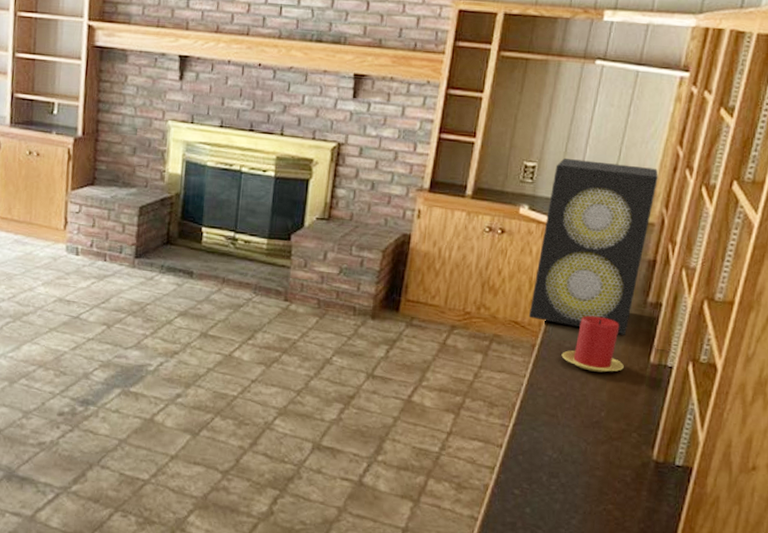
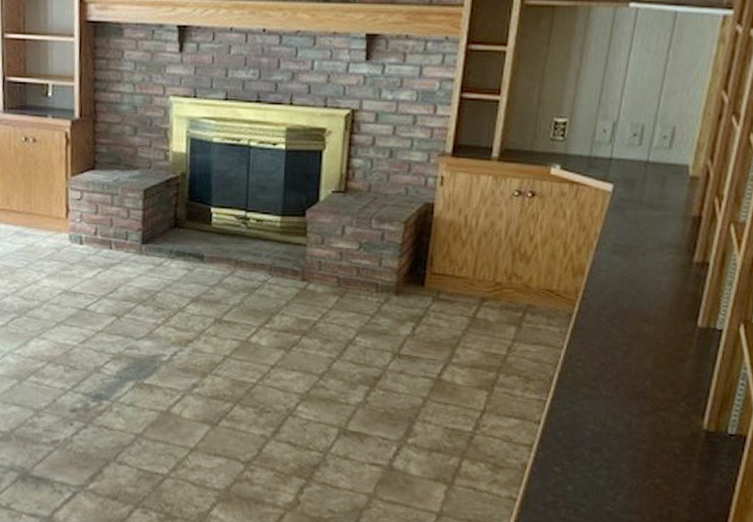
speaker: present [528,157,658,335] -> none [564,111,702,299]
candle: present [561,315,624,373] -> none [601,279,669,340]

